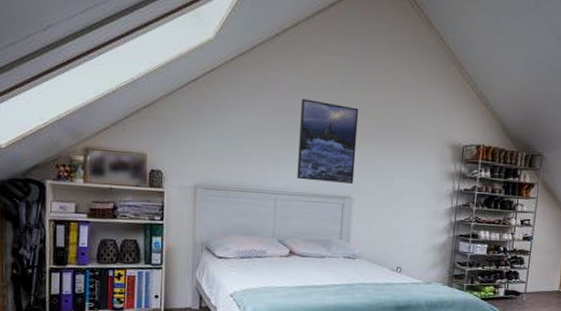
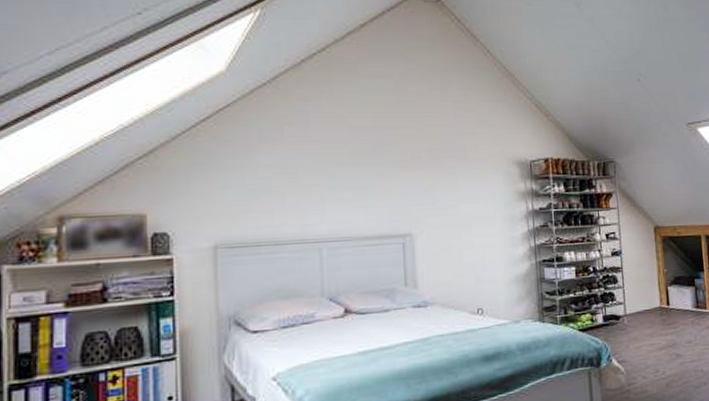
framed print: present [297,99,359,184] -> none [340,128,413,222]

